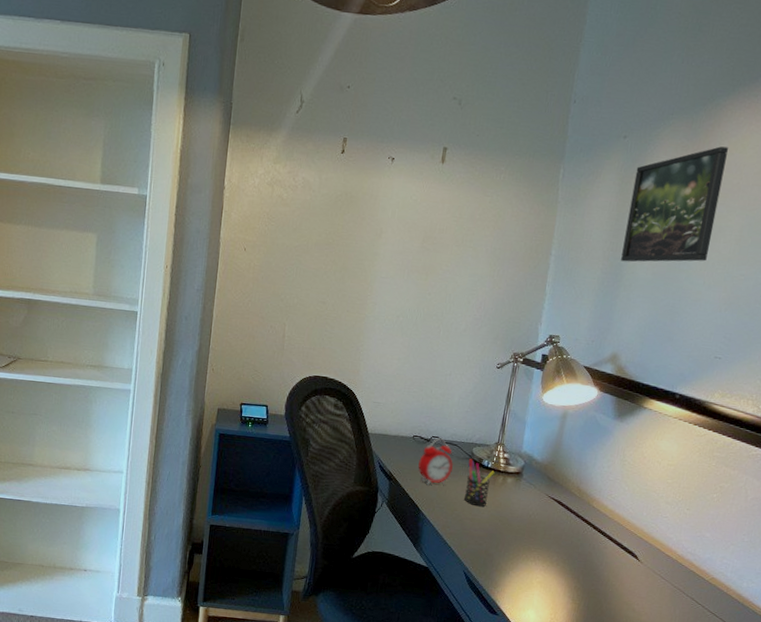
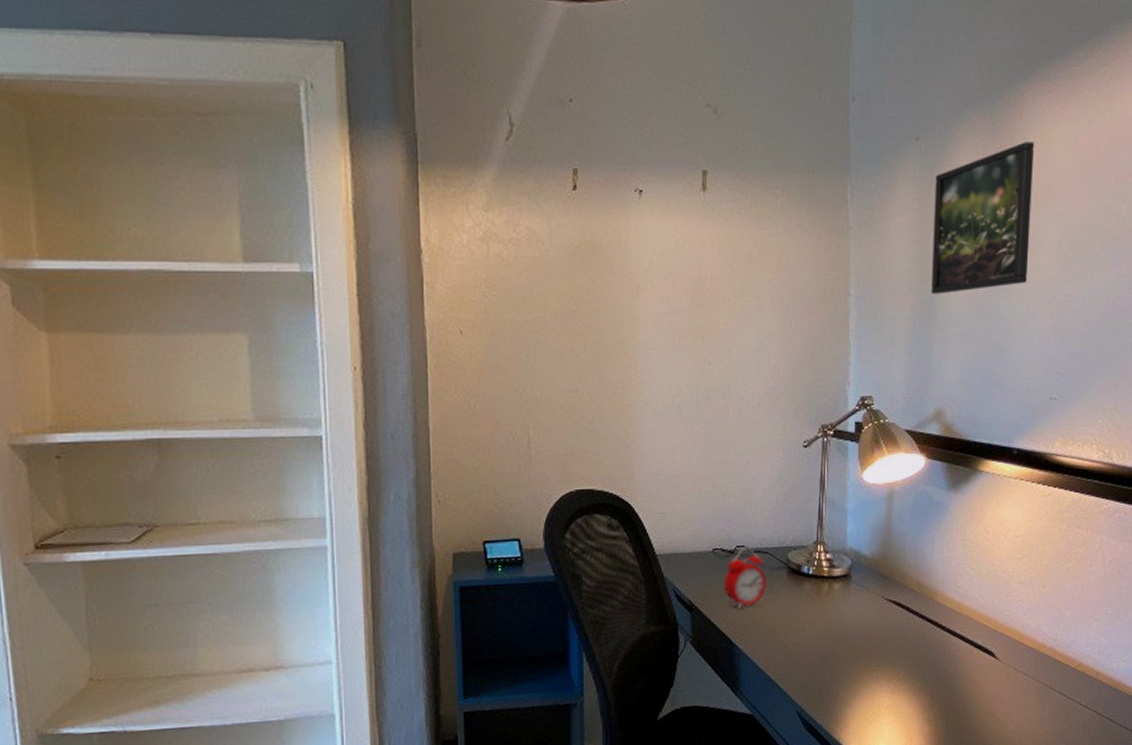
pen holder: present [463,459,495,507] -> none [784,567,818,627]

